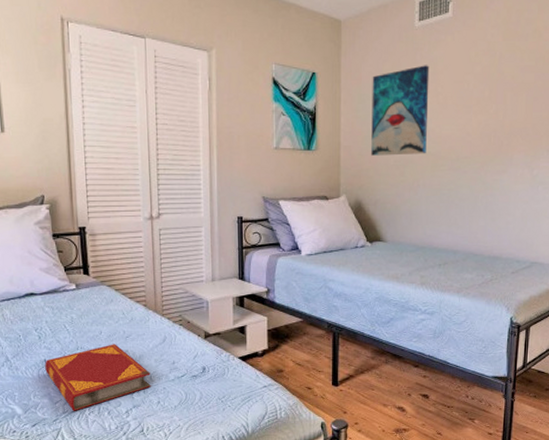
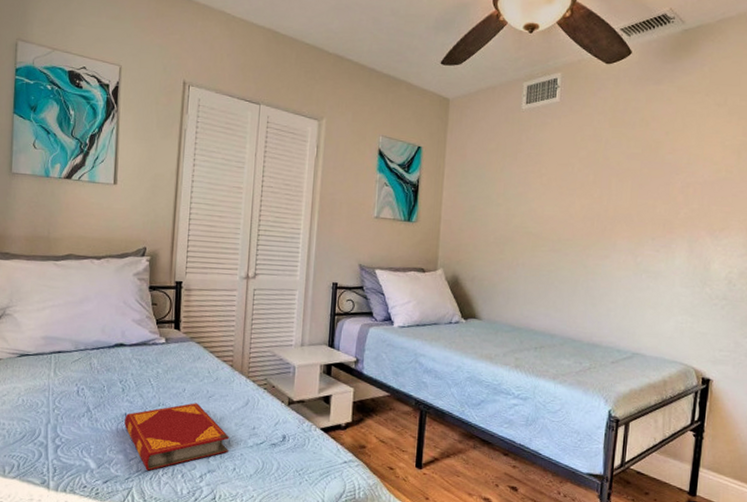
wall art: present [371,65,430,156] -> none [471,146,535,234]

